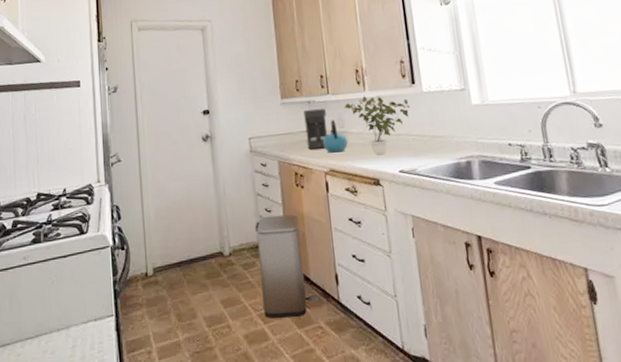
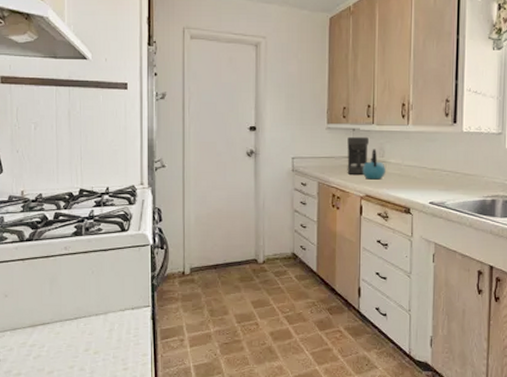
pedal bin: present [255,214,319,318] -> none [290,231,341,321]
potted plant: present [345,94,411,155] -> none [387,129,449,186]

